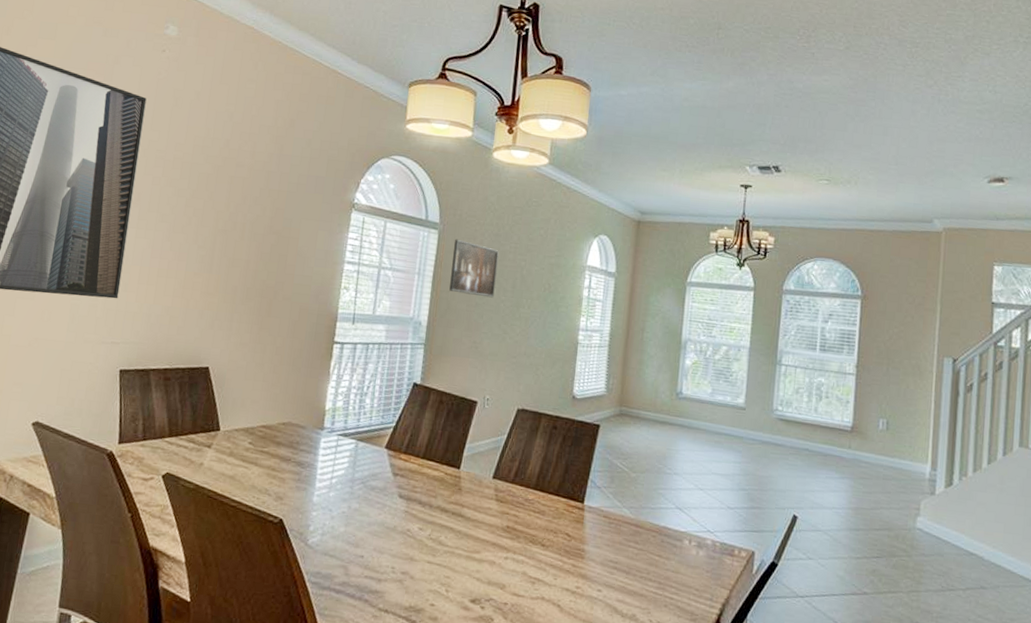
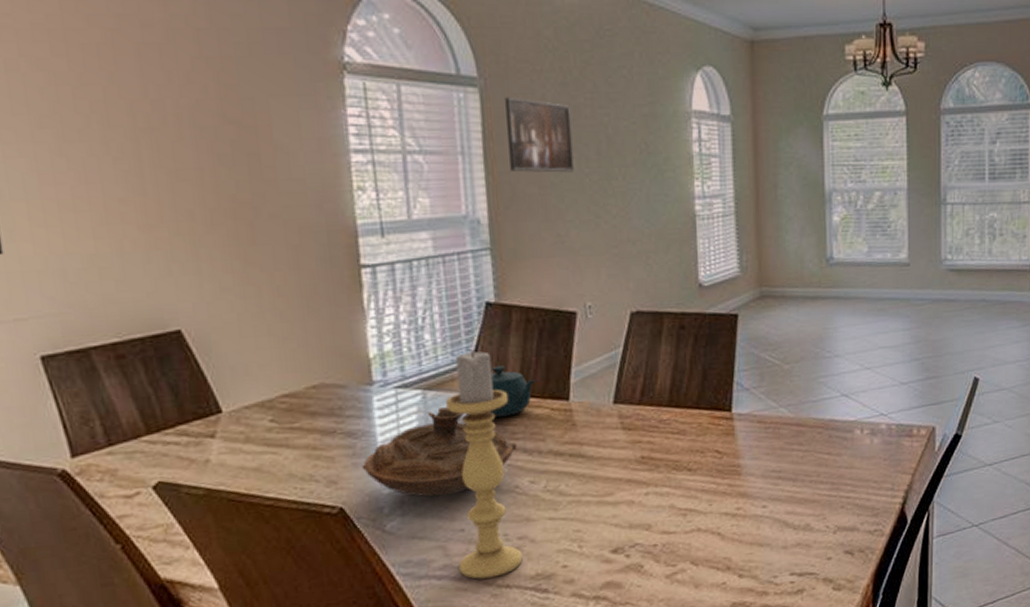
decorative bowl: none [302,456,415,526] -> present [361,407,517,497]
candle holder: none [353,416,416,602] -> present [446,349,523,579]
teapot: none [400,432,438,473] -> present [489,365,536,417]

